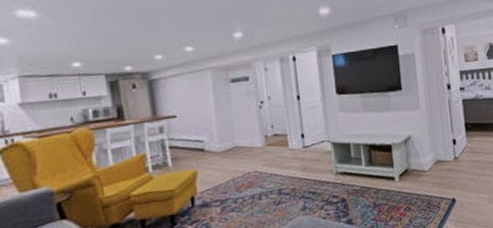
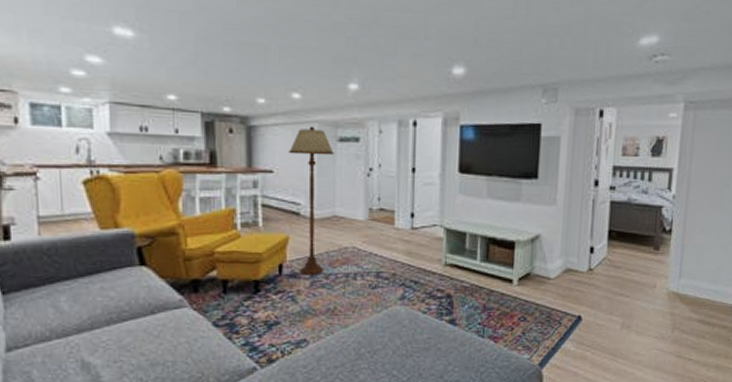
floor lamp: none [188,72,232,203] -> present [288,126,334,276]

